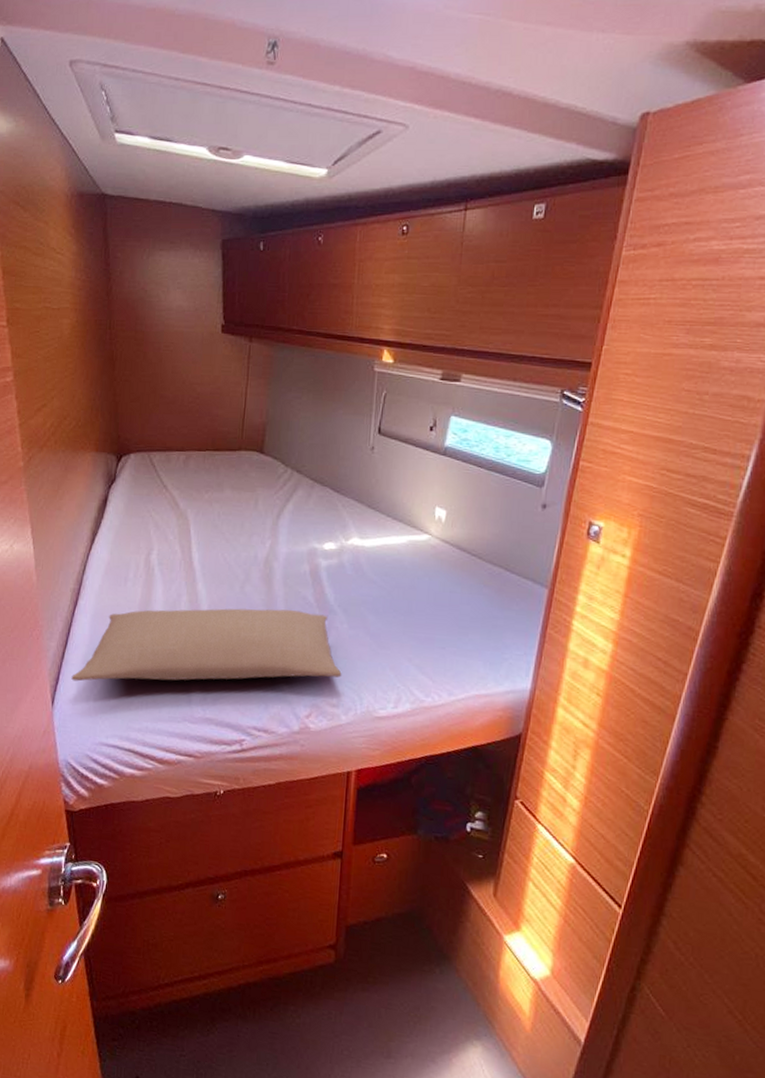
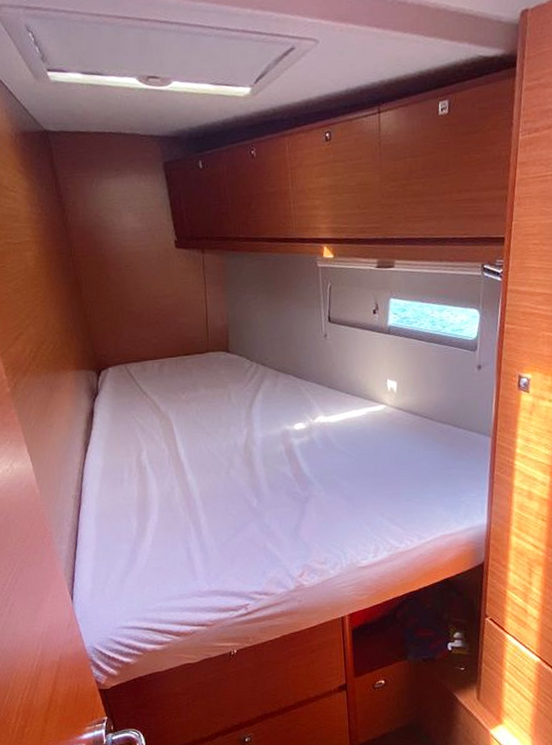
pillow: present [71,608,342,682] -> none [85,486,326,577]

